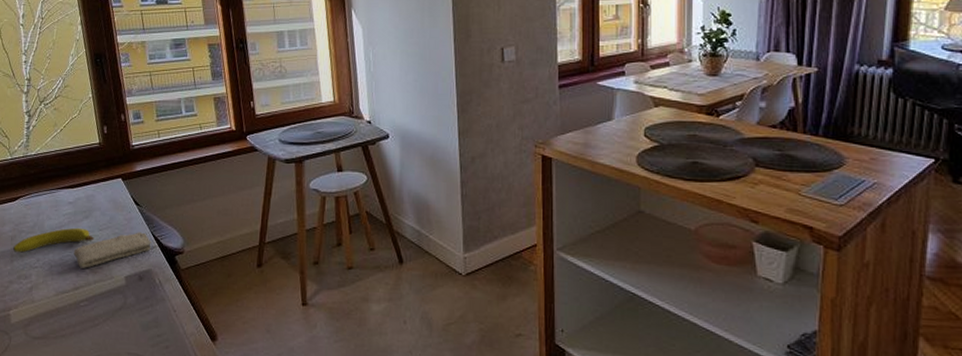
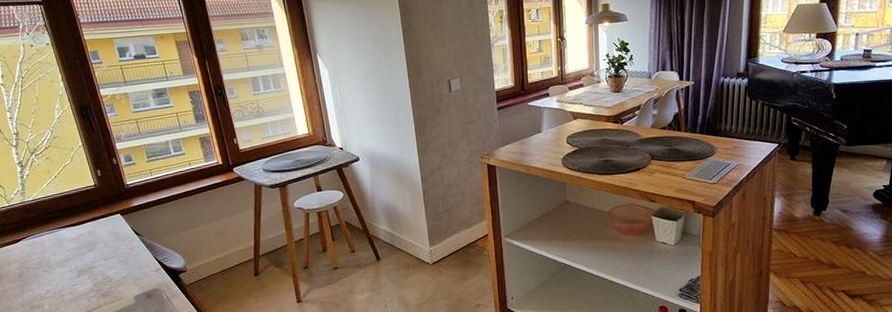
fruit: present [12,227,95,253] -> none [21,259,101,287]
washcloth: present [73,232,151,268] -> none [82,257,156,294]

